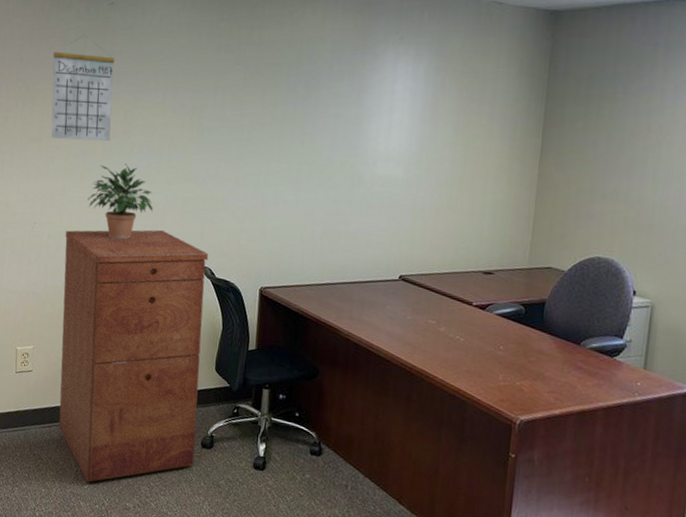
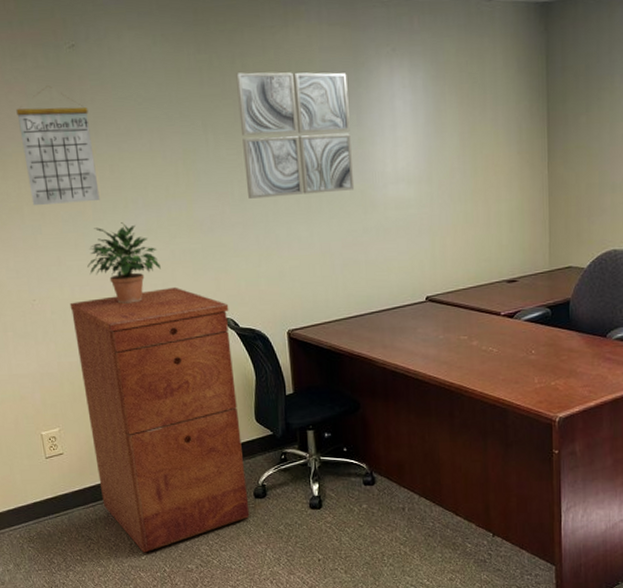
wall art: none [244,43,354,163] -> present [235,72,355,199]

